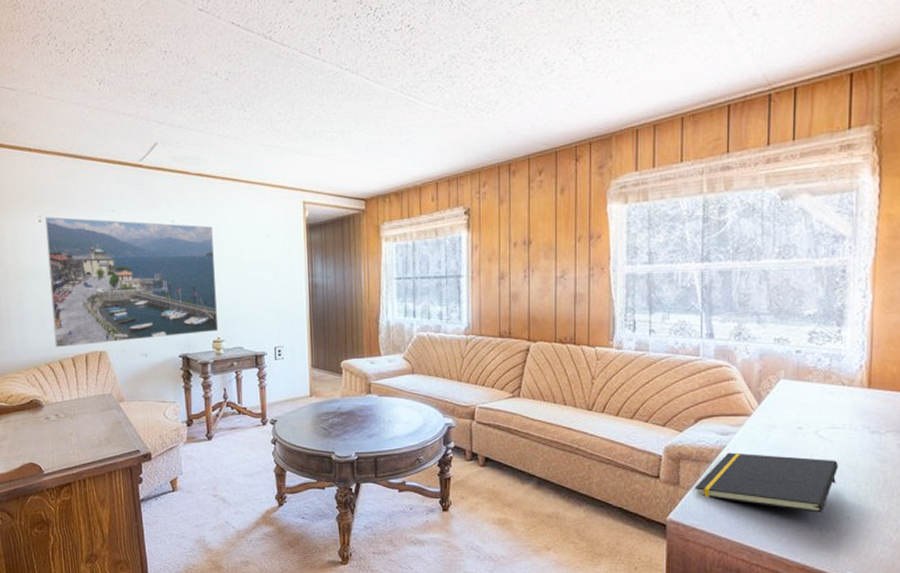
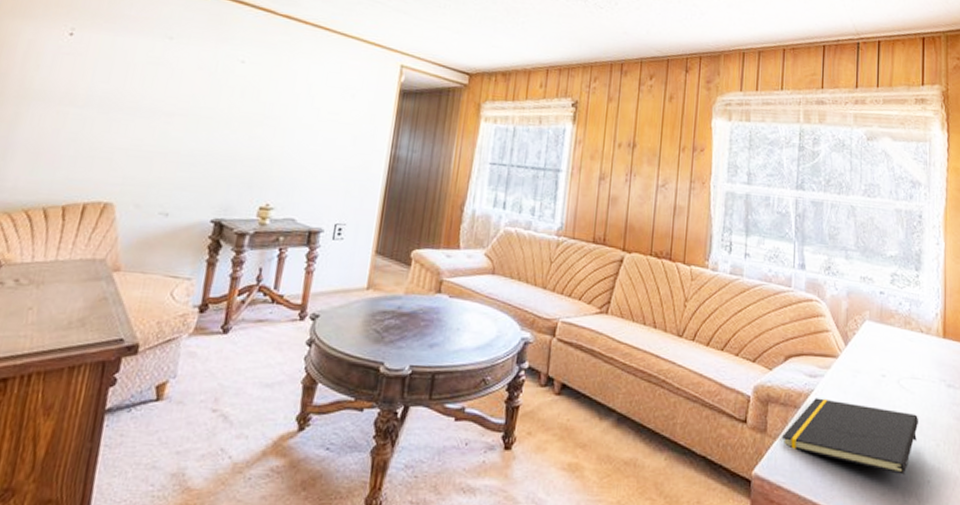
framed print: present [45,217,219,348] -> none [43,31,290,197]

